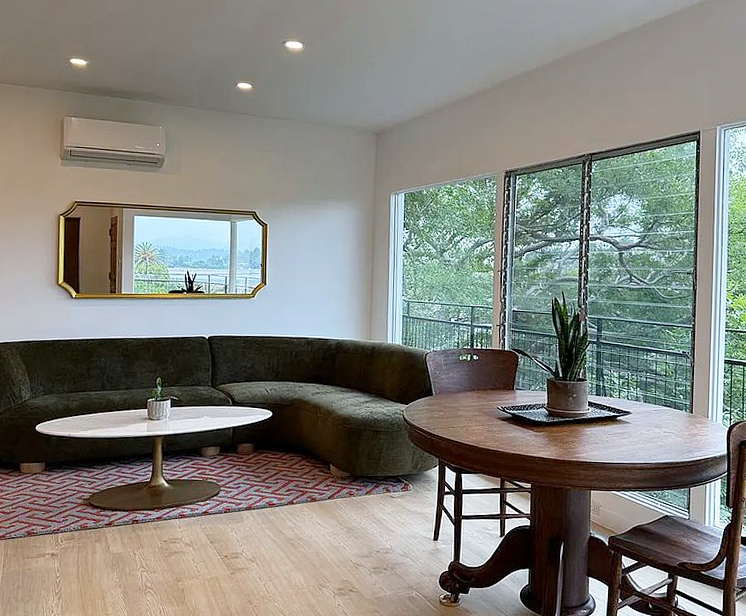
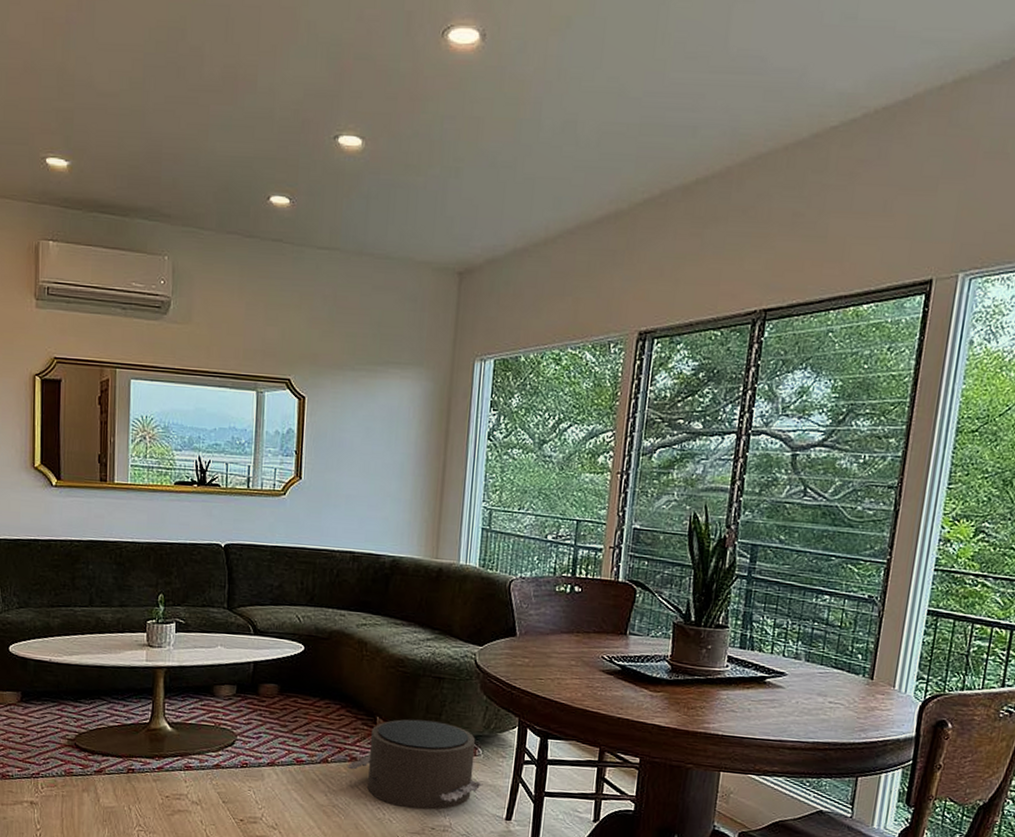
pouf: none [308,465,415,537] -> present [346,719,483,810]

